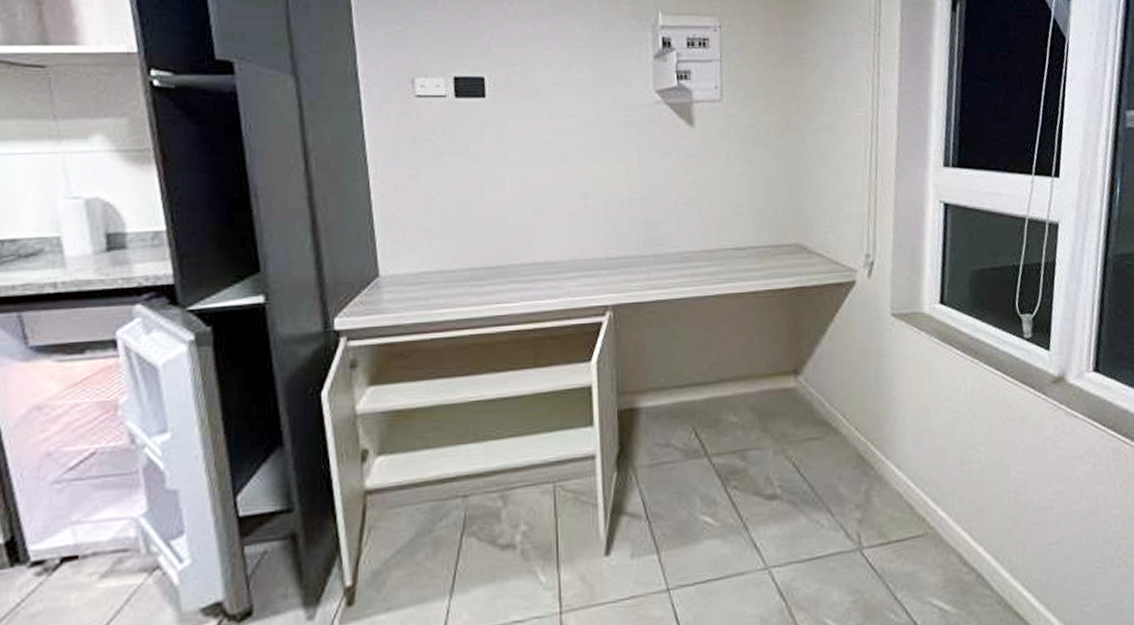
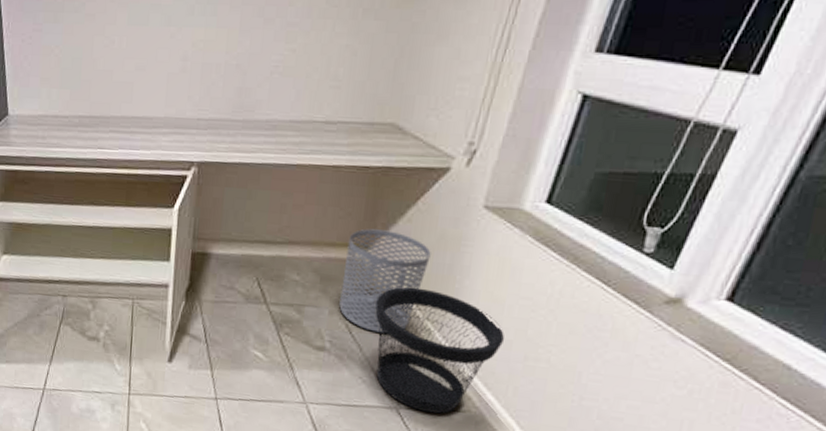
waste bin: none [778,352,857,465] -> present [339,228,431,333]
wastebasket: none [817,407,939,547] -> present [375,287,505,414]

